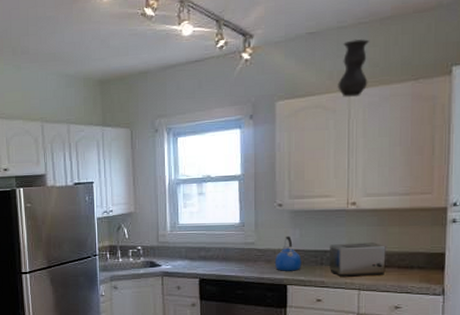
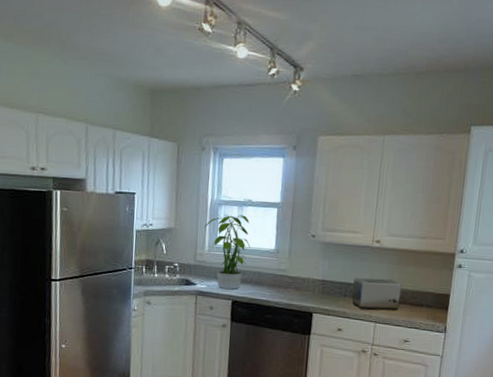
potted plant: none [164,192,213,268] -> present [204,213,250,290]
kettle: present [274,236,302,271] -> none [303,266,328,300]
vase: present [338,38,370,98] -> none [374,87,406,143]

